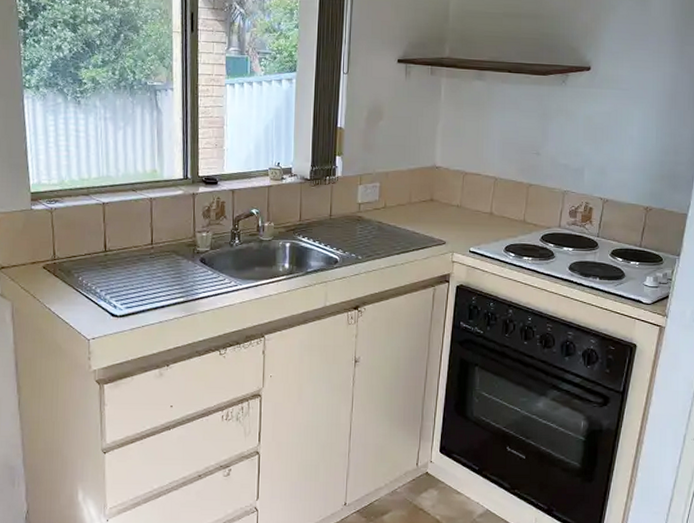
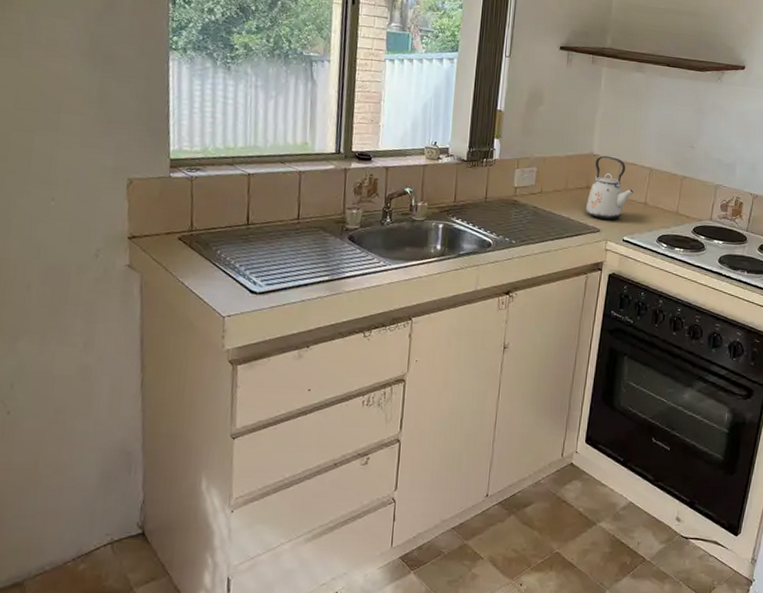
kettle: none [430,167,479,232] -> present [585,155,634,220]

